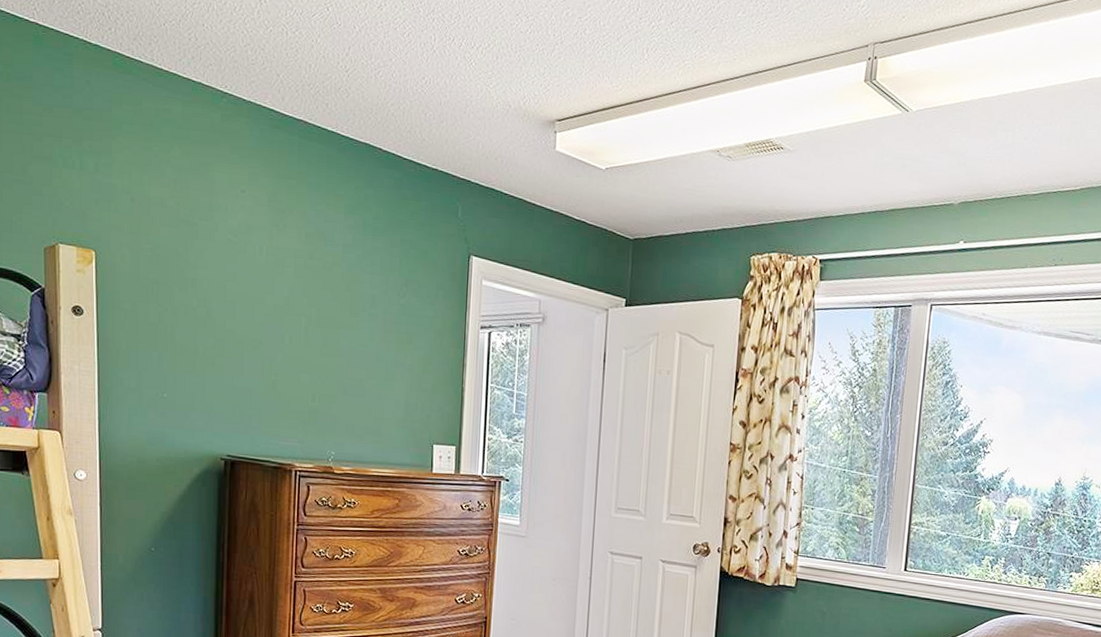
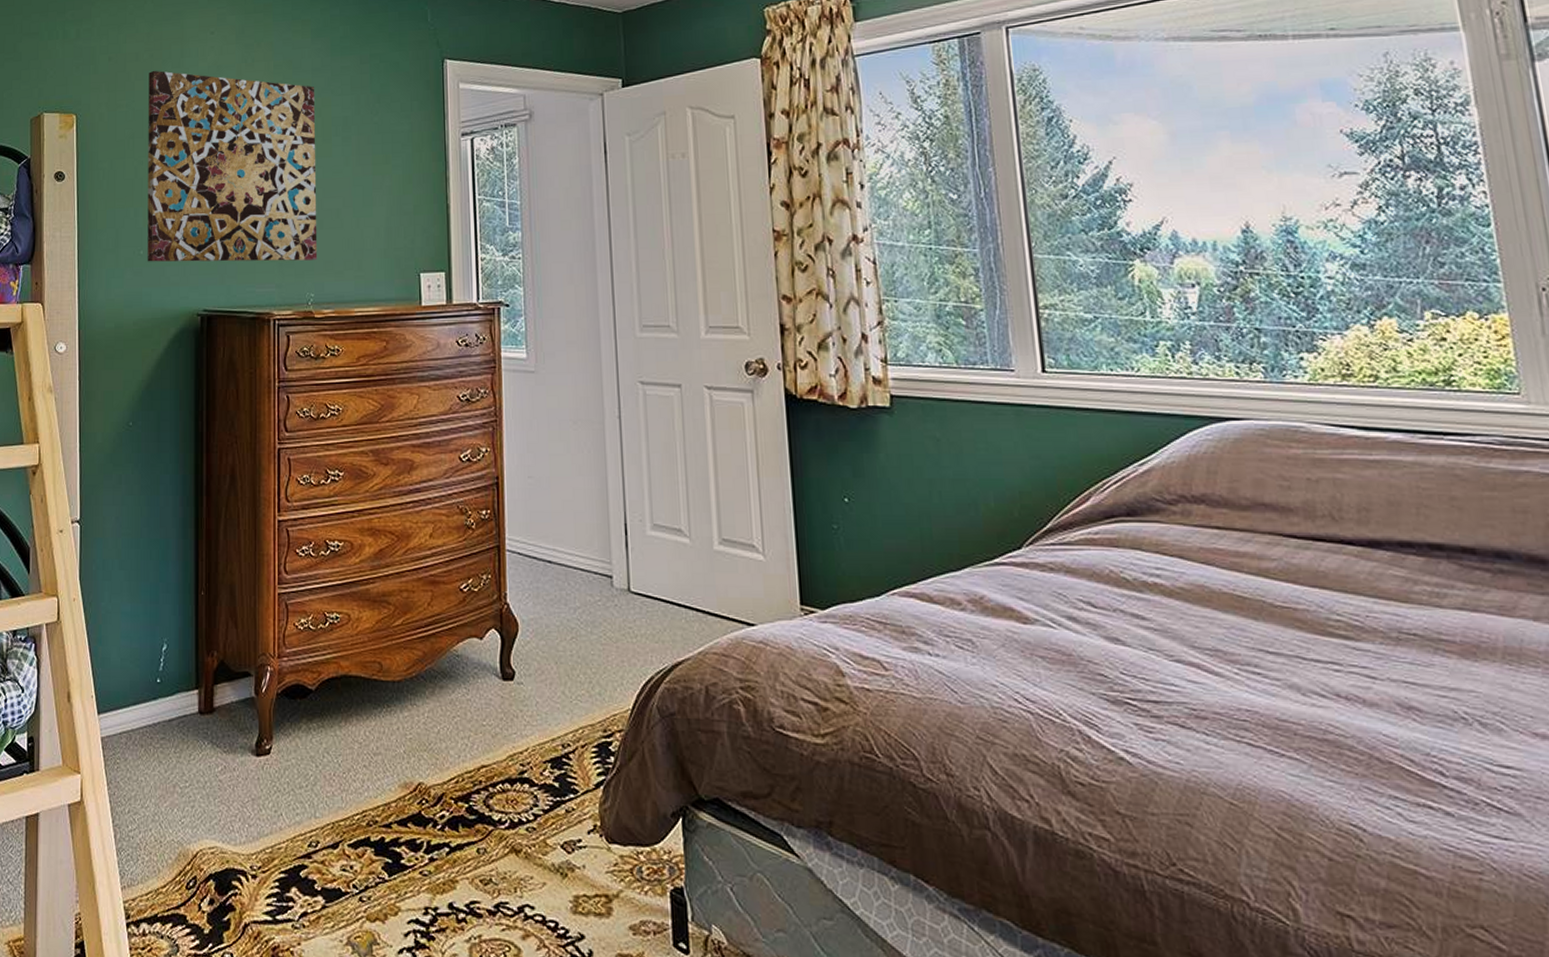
wall art: none [171,219,345,422] -> present [147,70,318,262]

